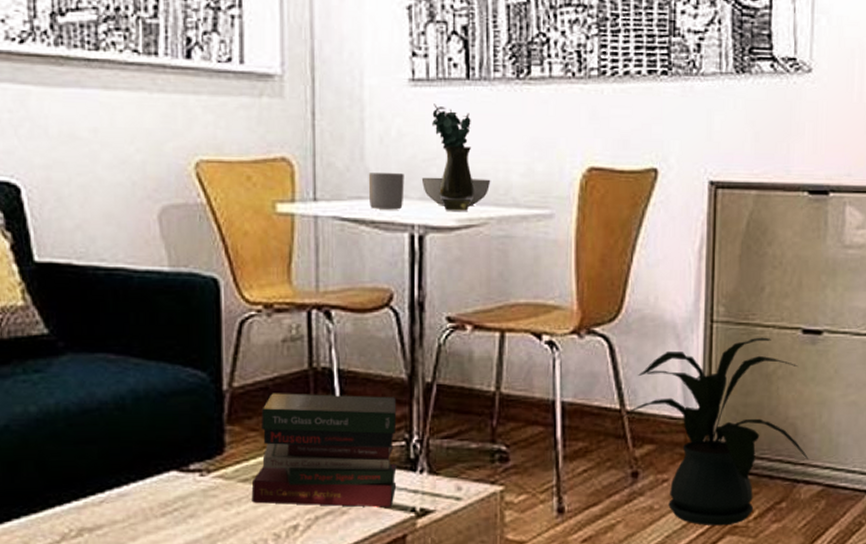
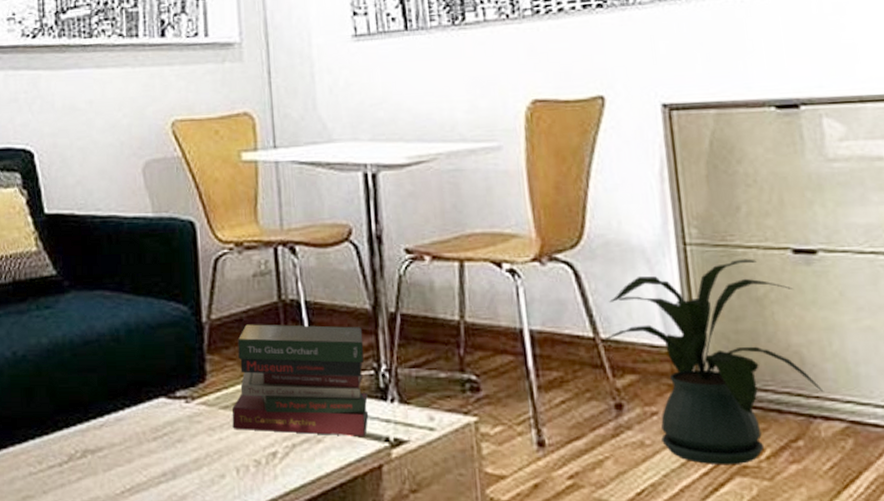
mug: present [368,173,404,210] -> none [321,118,355,153]
bowl: present [421,177,491,207] -> none [370,118,437,146]
vase: present [432,104,475,211] -> none [375,54,422,149]

